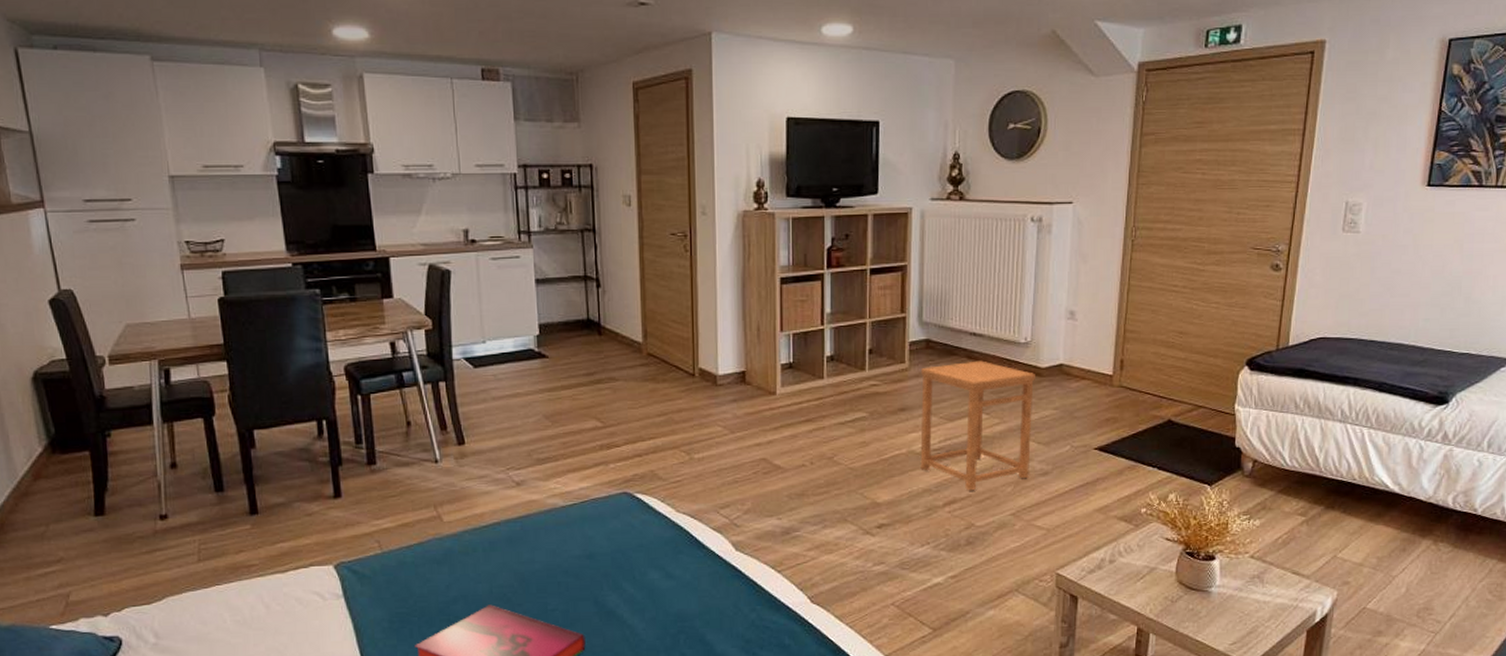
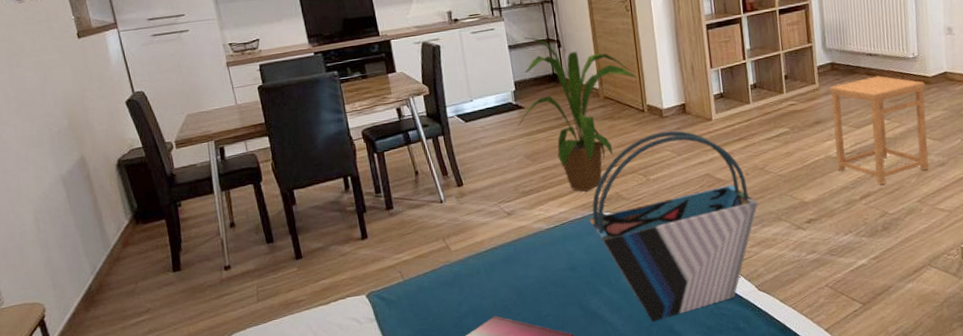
house plant: none [538,270,690,466] -> present [518,37,637,192]
tote bag: none [614,402,821,628] -> present [588,130,758,322]

